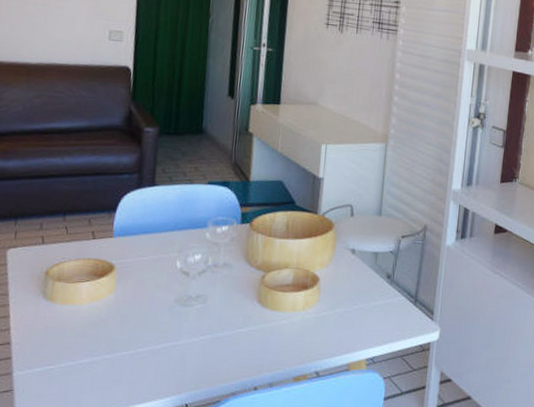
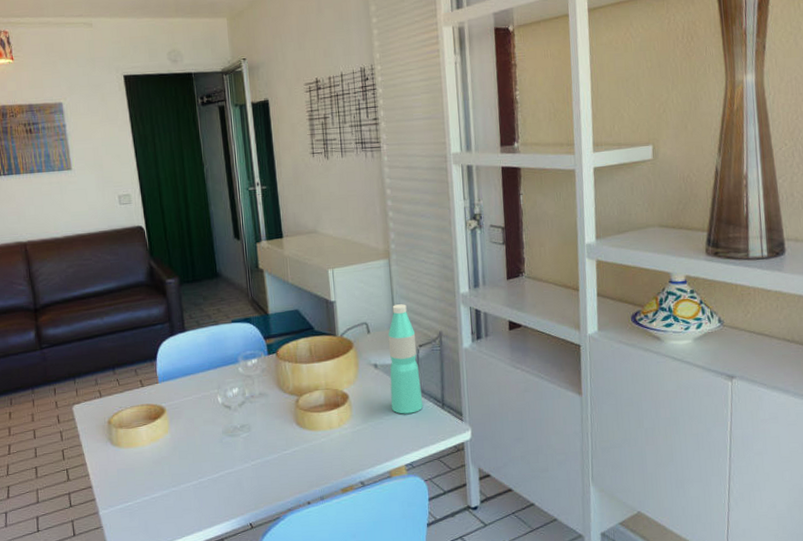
water bottle: none [361,191,400,306] -> present [387,304,423,414]

